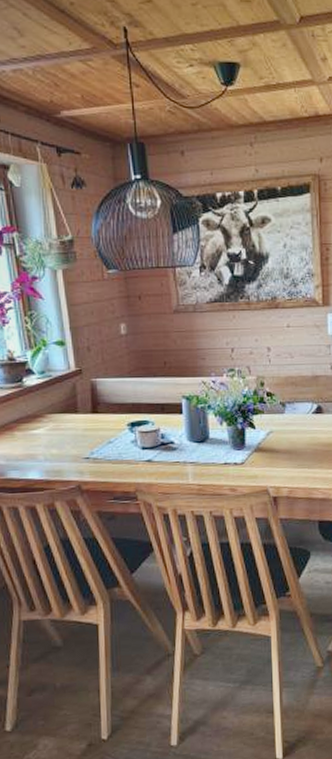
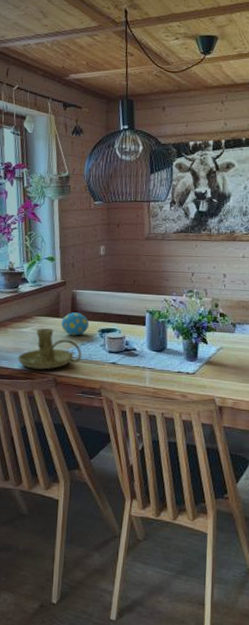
candle holder: none [31,426,110,477] -> present [17,328,82,370]
decorative egg: none [81,405,116,433] -> present [61,312,89,336]

